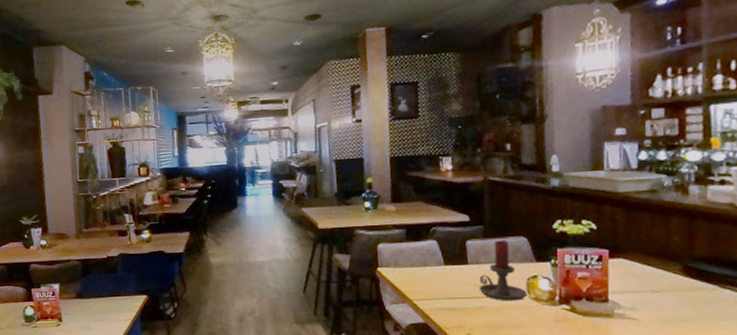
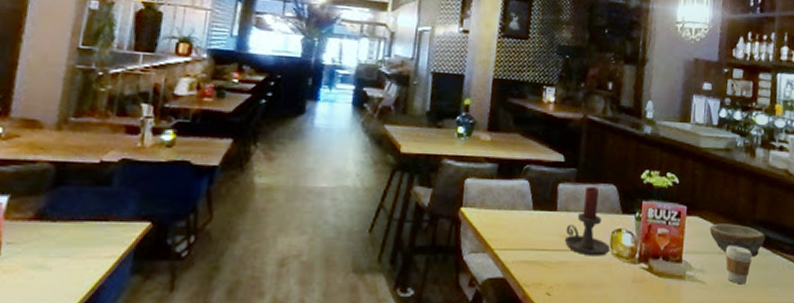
bowl: none [637,262,710,292] -> present [709,223,766,256]
coffee cup: none [660,283,695,320] -> present [726,246,753,285]

